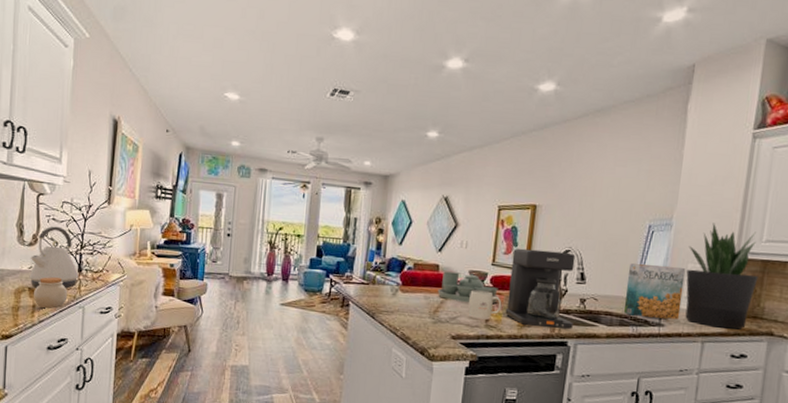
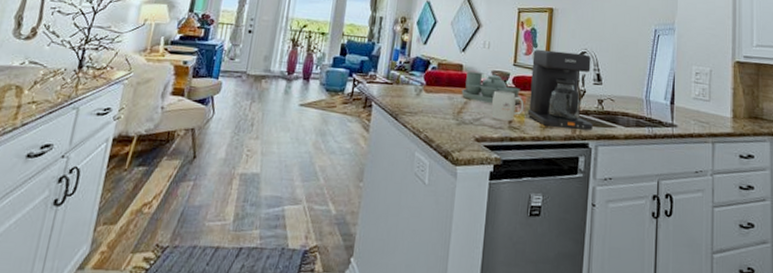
kettle: present [29,226,79,289] -> none [18,18,79,88]
jar: present [33,277,68,309] -> none [19,74,63,111]
cereal box: present [623,263,686,320] -> none [638,65,691,120]
planter: present [685,222,758,330] -> none [691,28,754,130]

